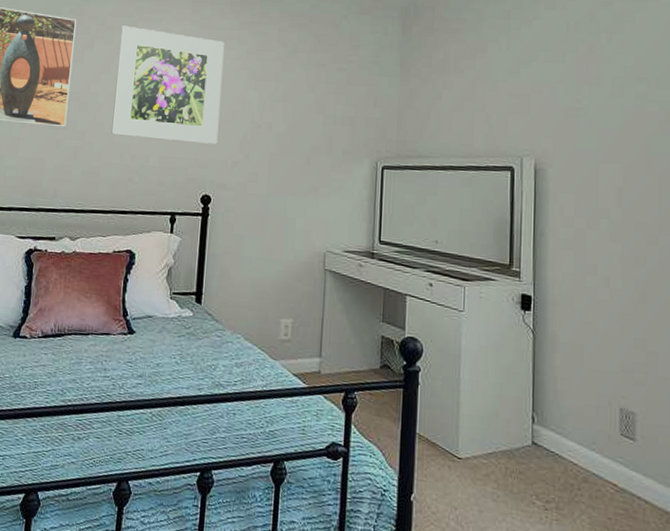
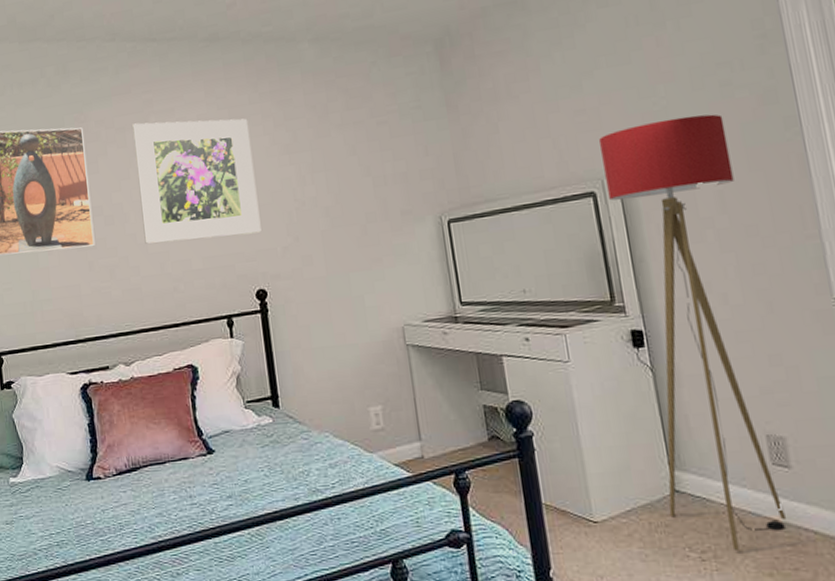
floor lamp: none [524,116,633,506] -> present [599,114,787,550]

